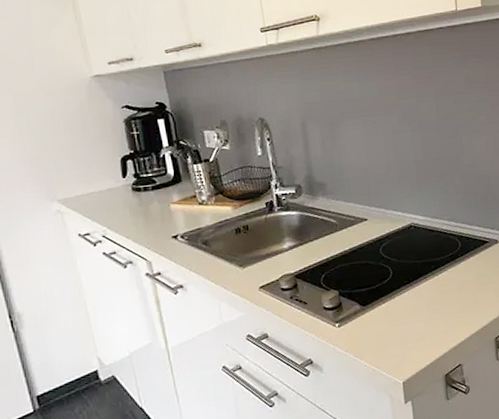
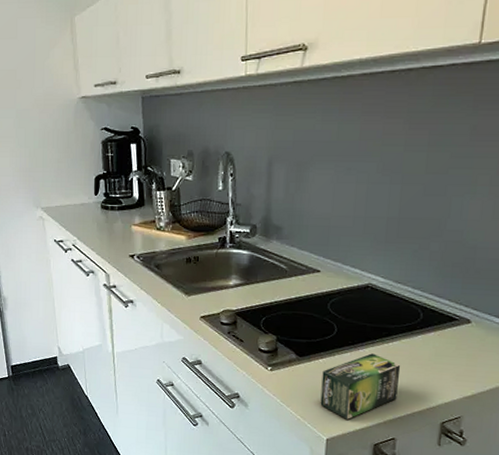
tea box: none [387,287,455,358] -> present [320,353,401,419]

